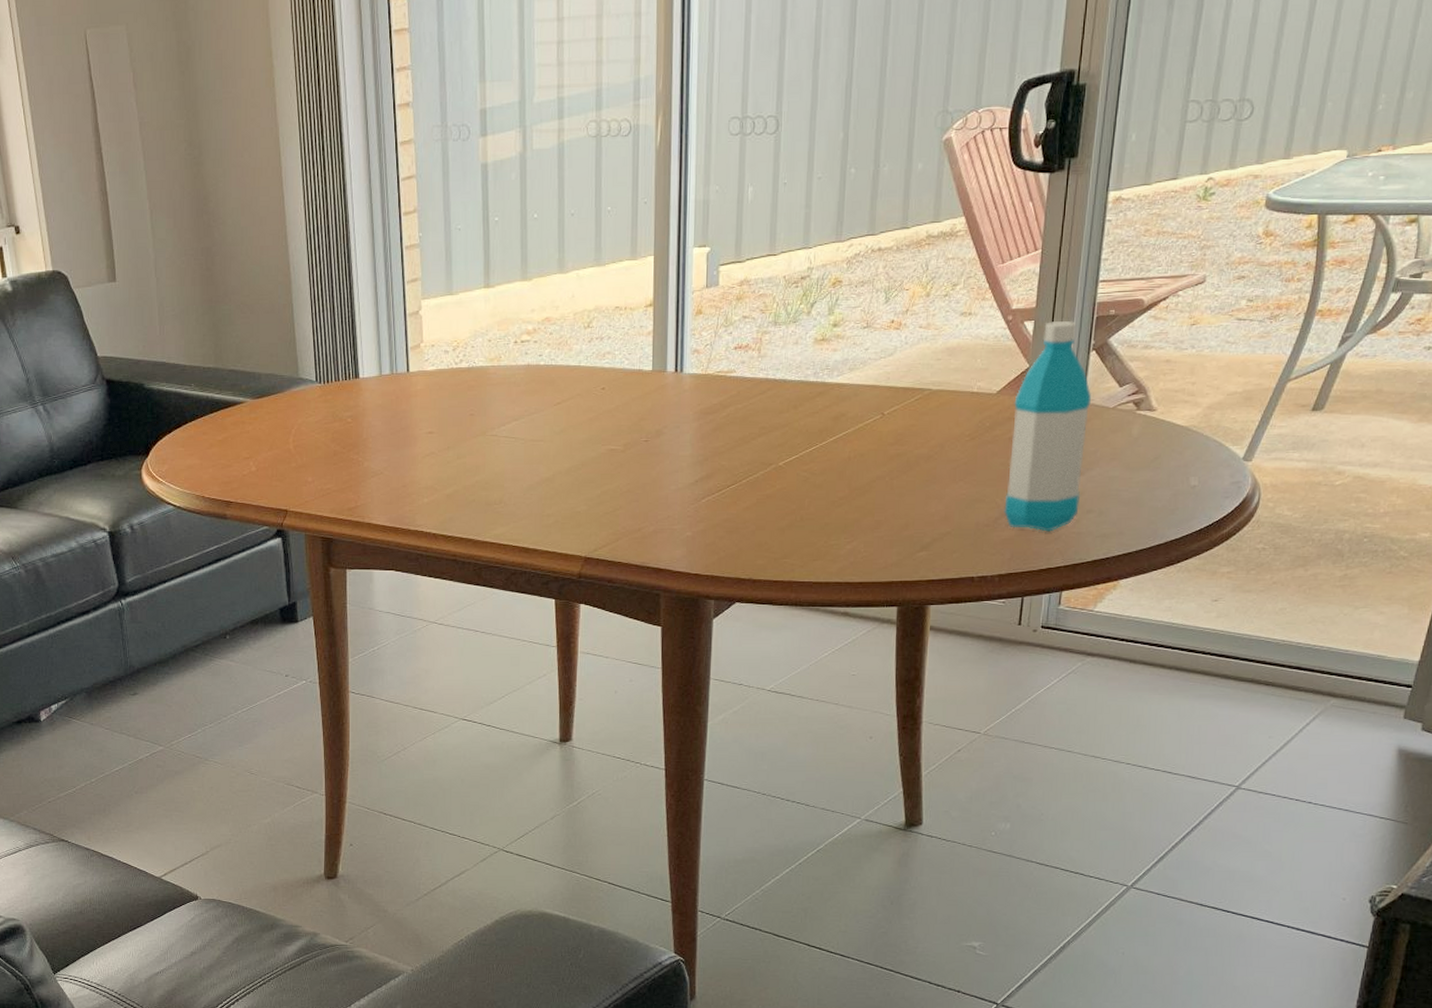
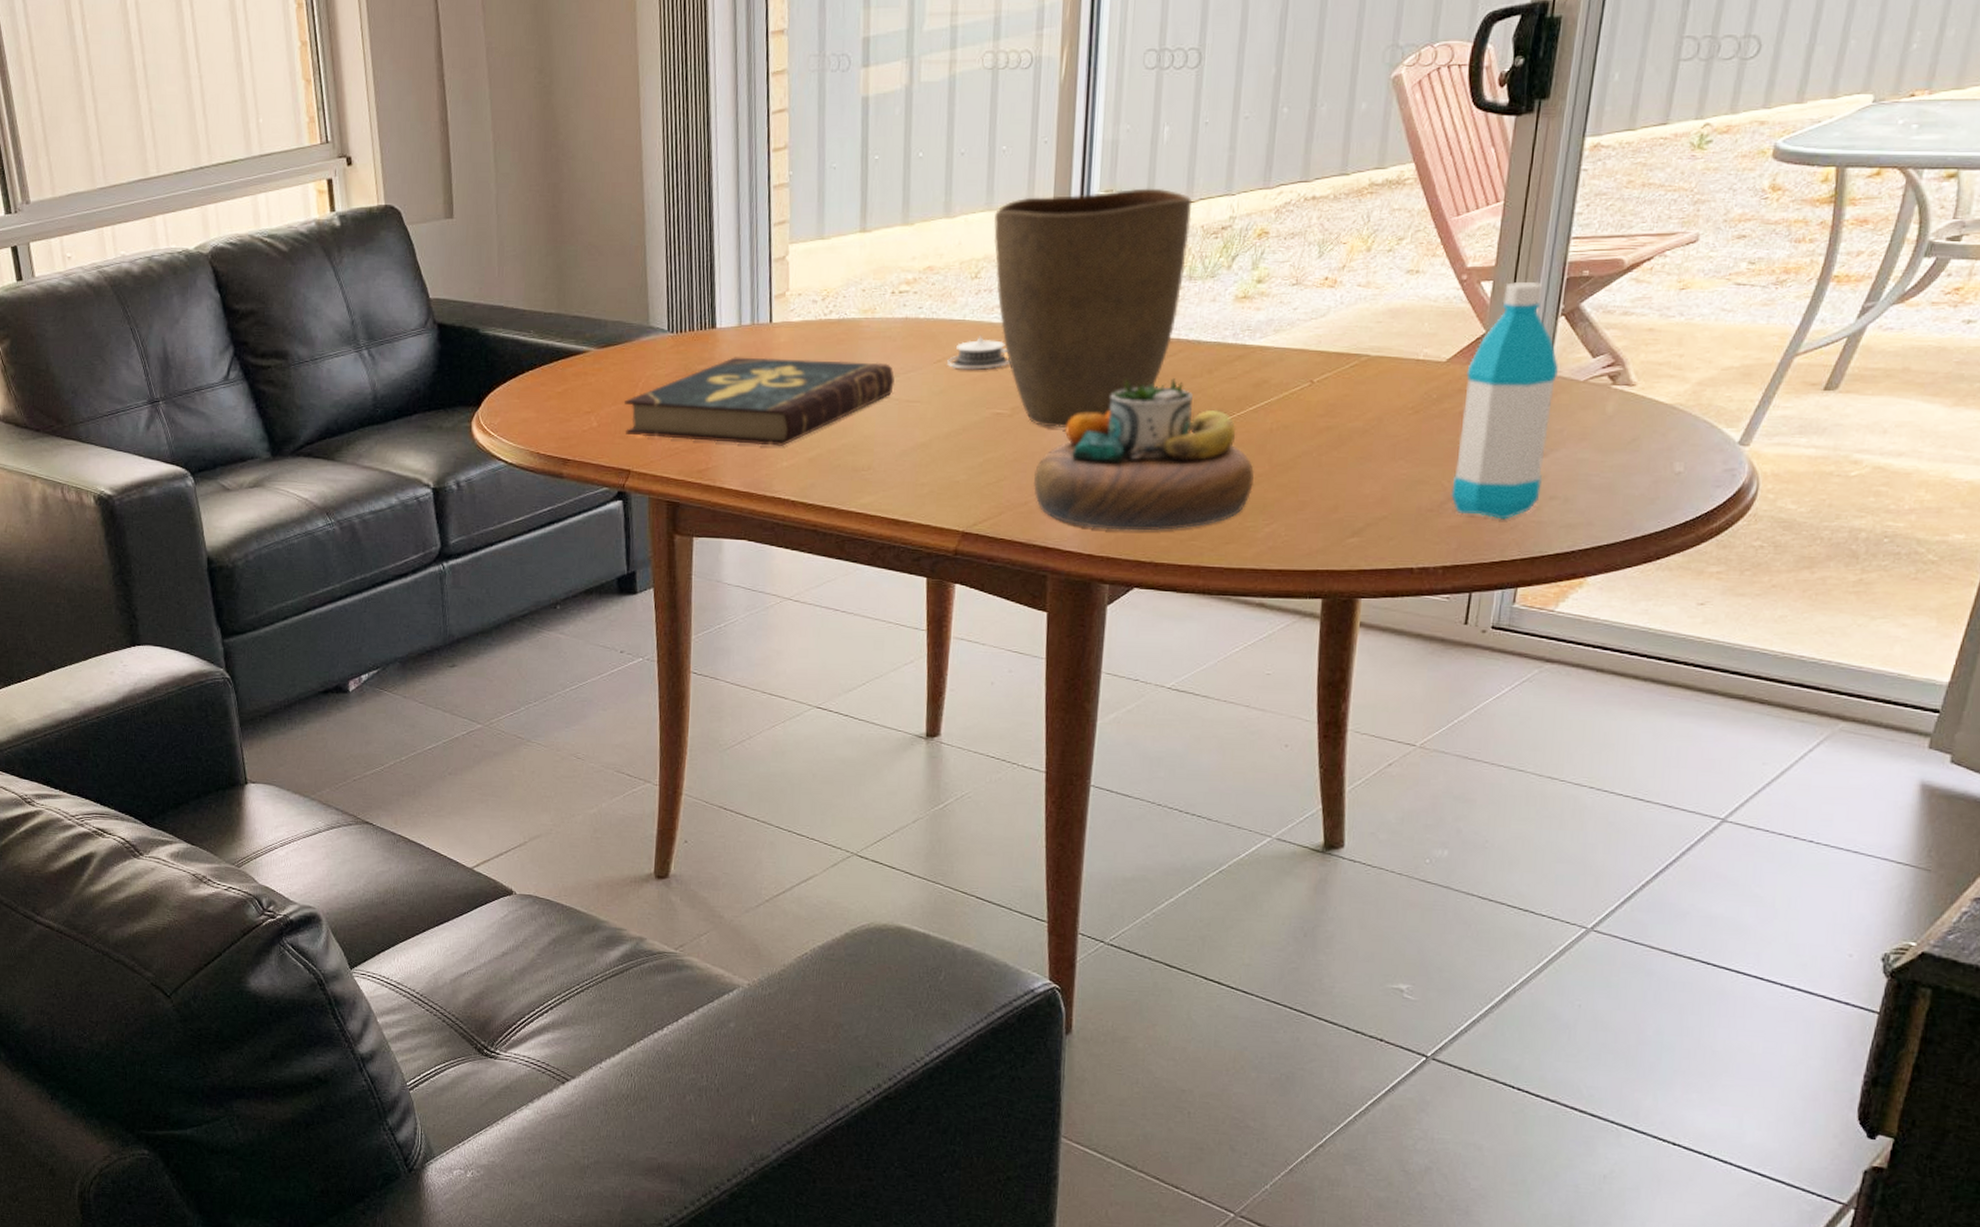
book: none [278,403,520,484] -> present [623,357,895,446]
architectural model: none [566,378,622,411] -> present [947,334,1011,370]
vase: none [602,243,775,461] -> present [993,188,1192,428]
decorative bowl: none [646,413,836,552] -> present [1034,377,1254,531]

